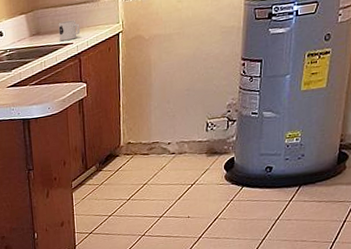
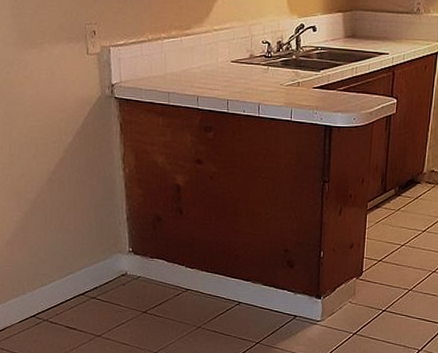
mug: present [58,19,80,41] -> none [375,28,399,50]

